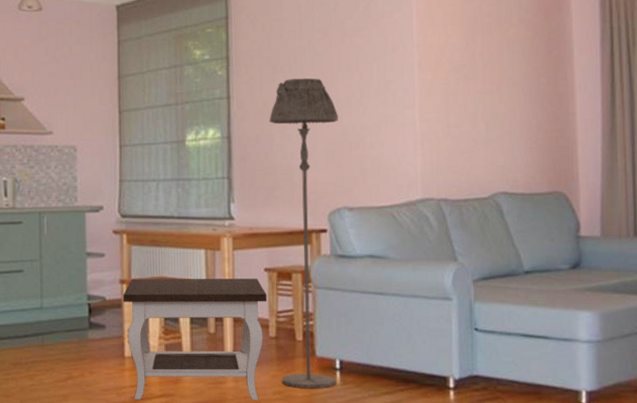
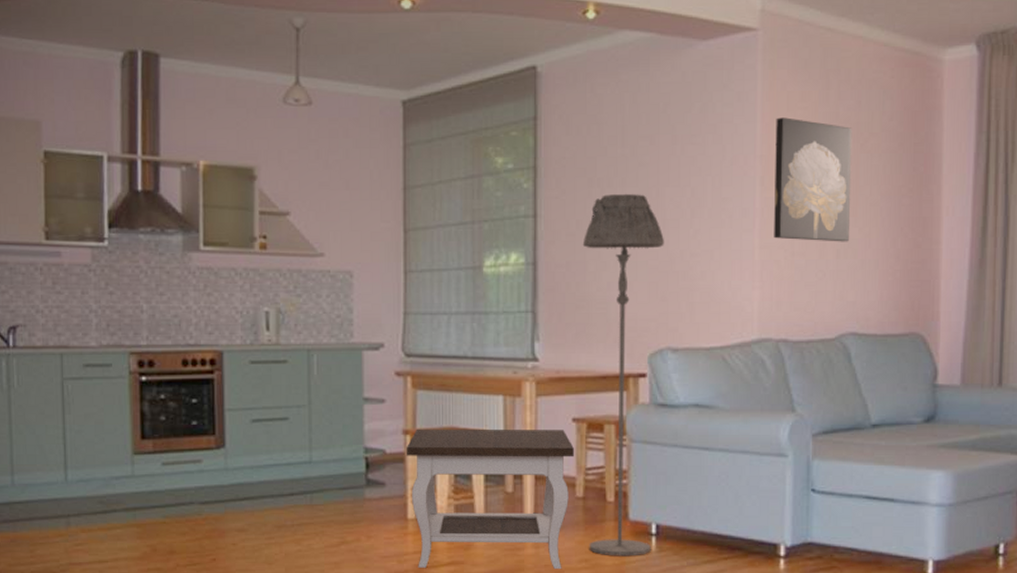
wall art: none [429,12,496,116] -> present [774,117,853,242]

